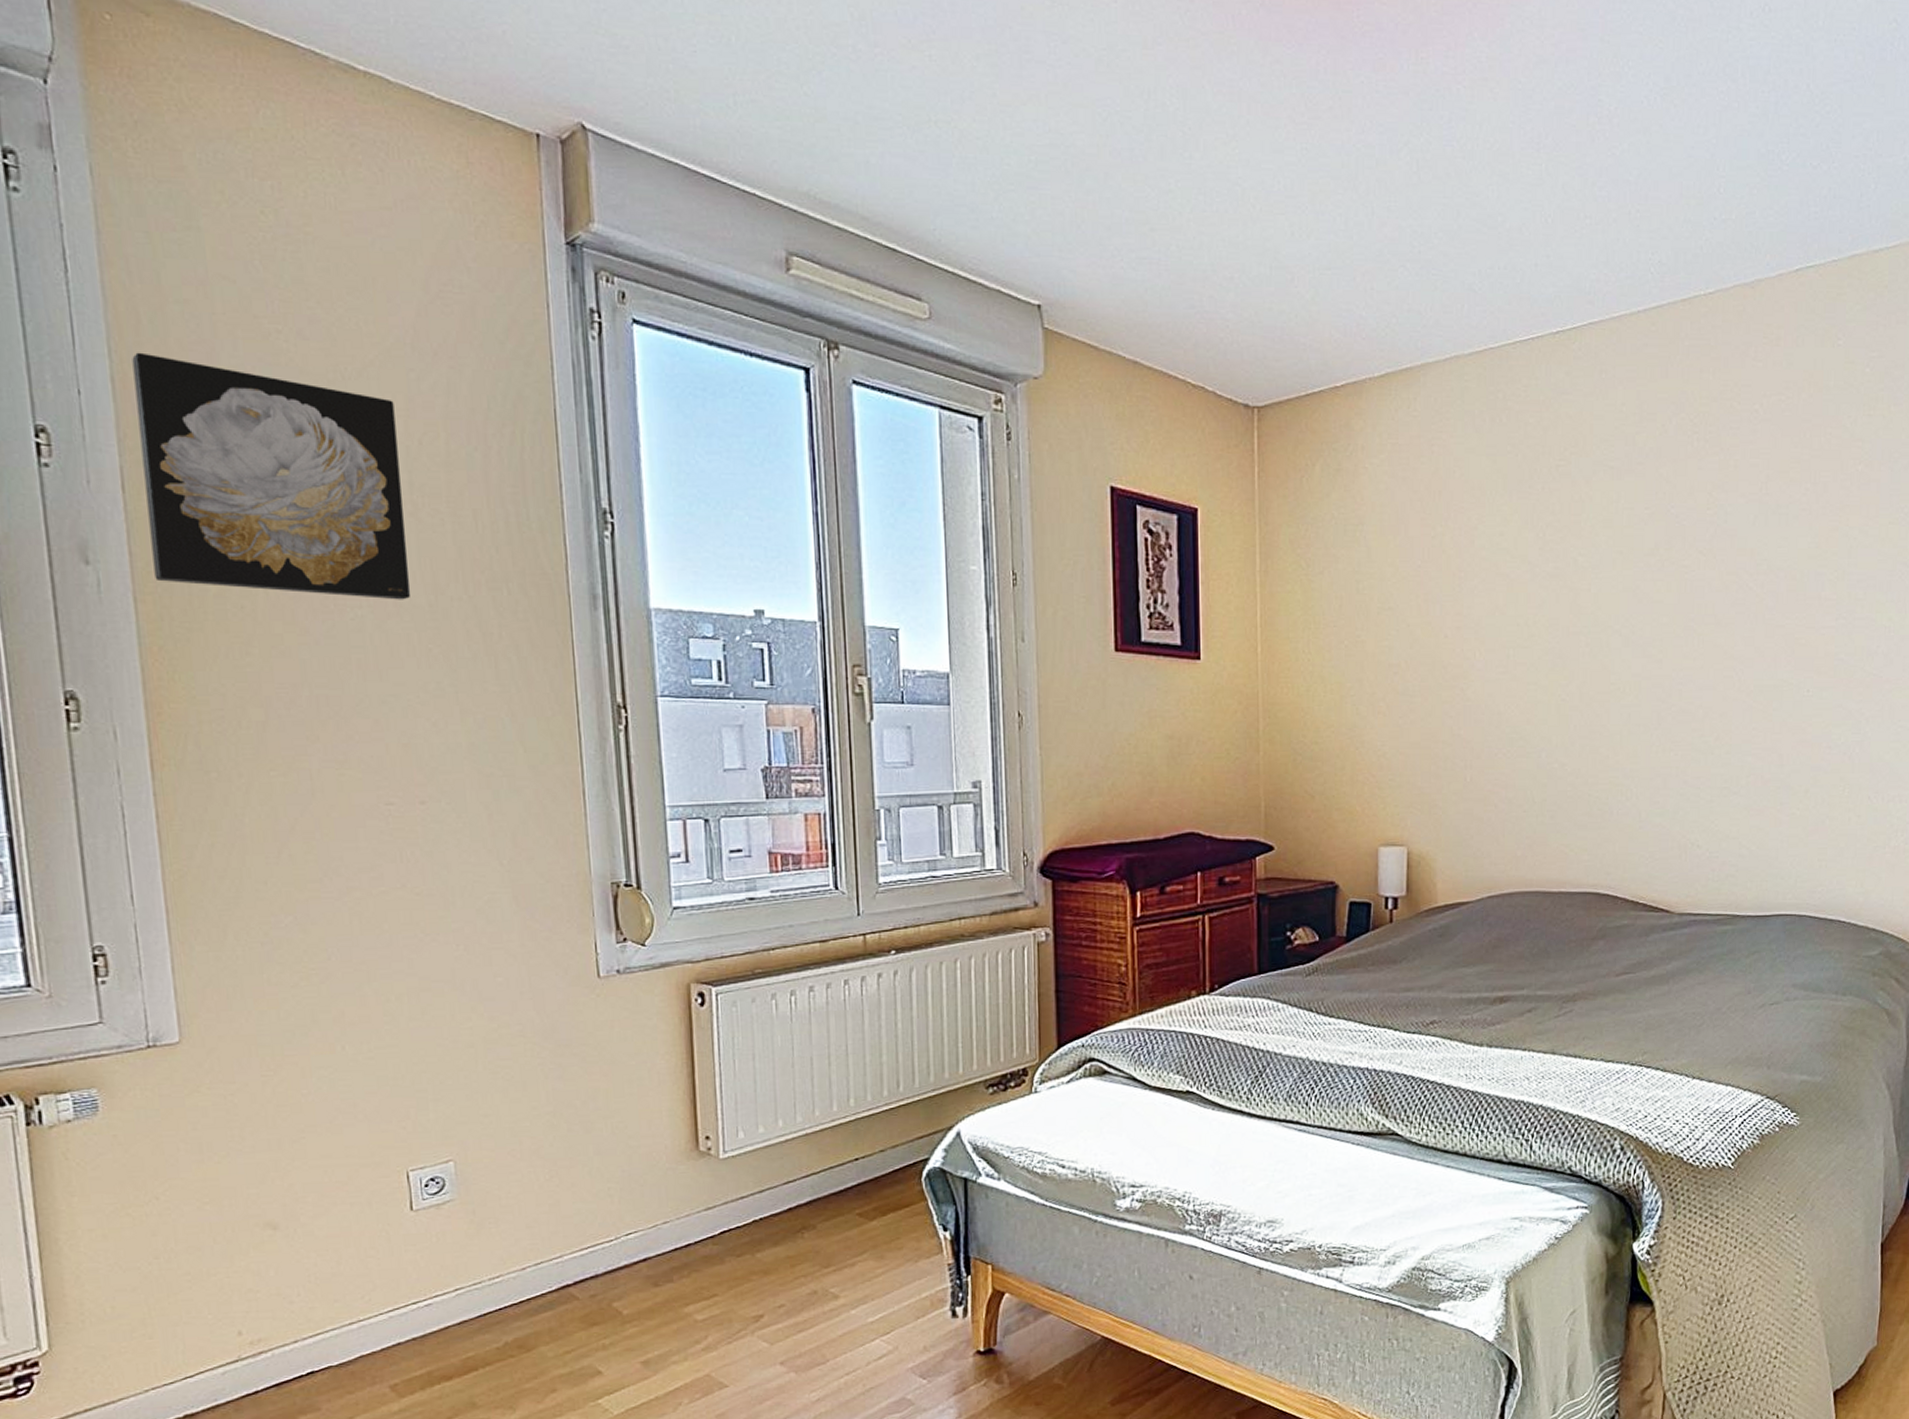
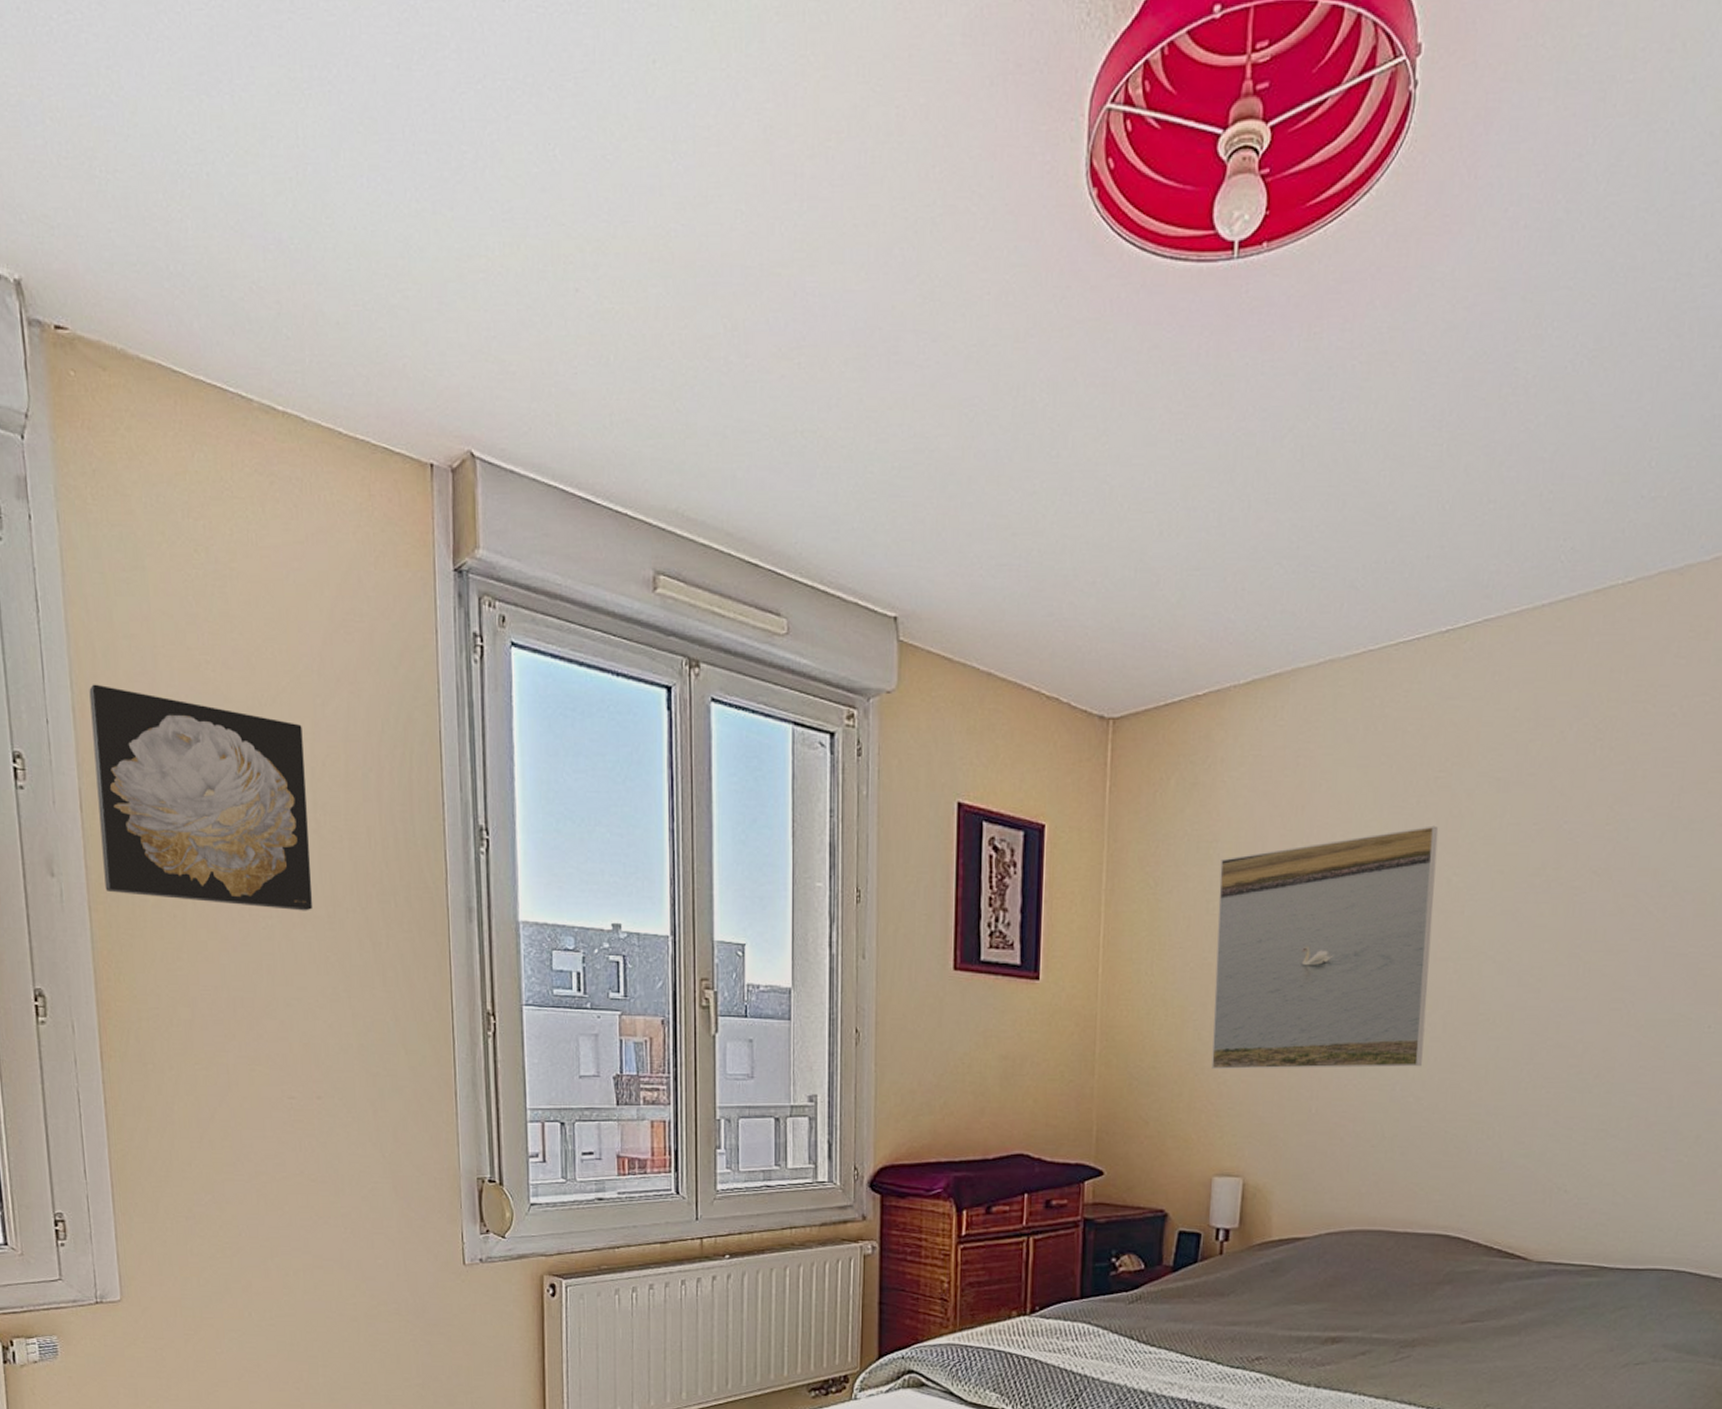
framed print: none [1367,510,1564,742] -> present [1211,825,1439,1069]

